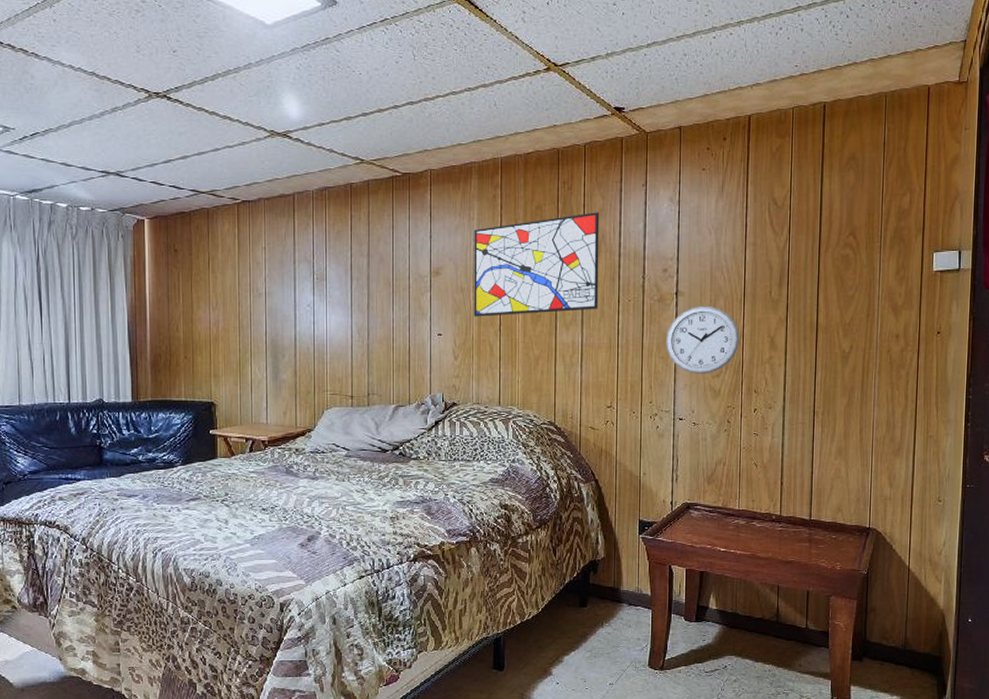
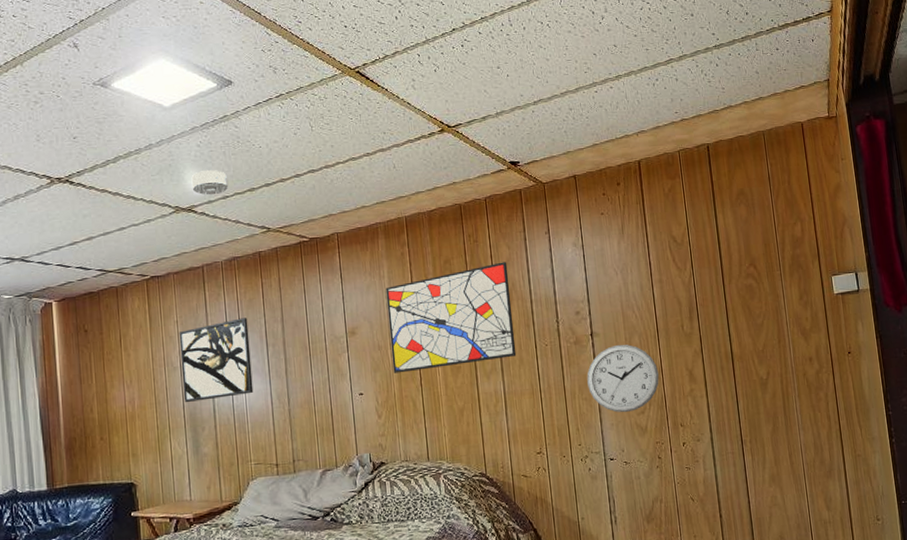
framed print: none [266,249,335,330] -> present [179,318,254,403]
smoke detector: none [288,94,326,121] -> present [191,169,229,195]

